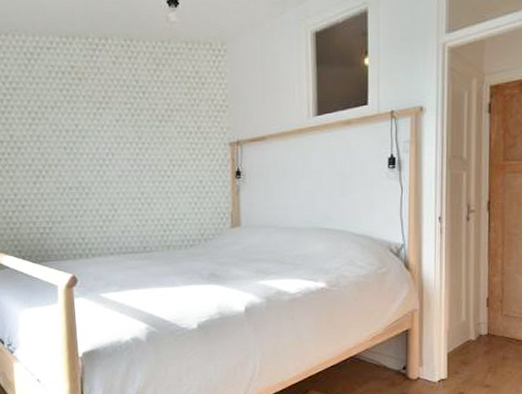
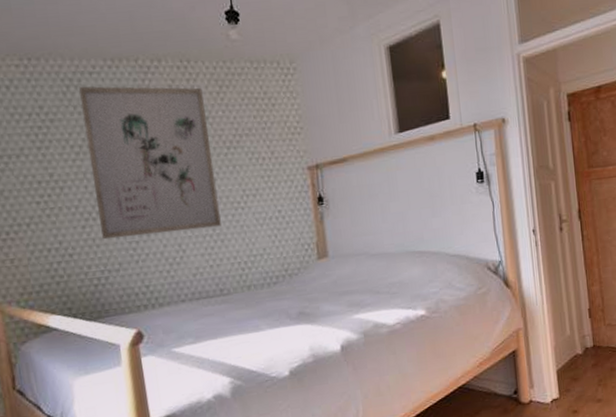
wall art: none [38,60,149,195] -> present [79,86,221,240]

